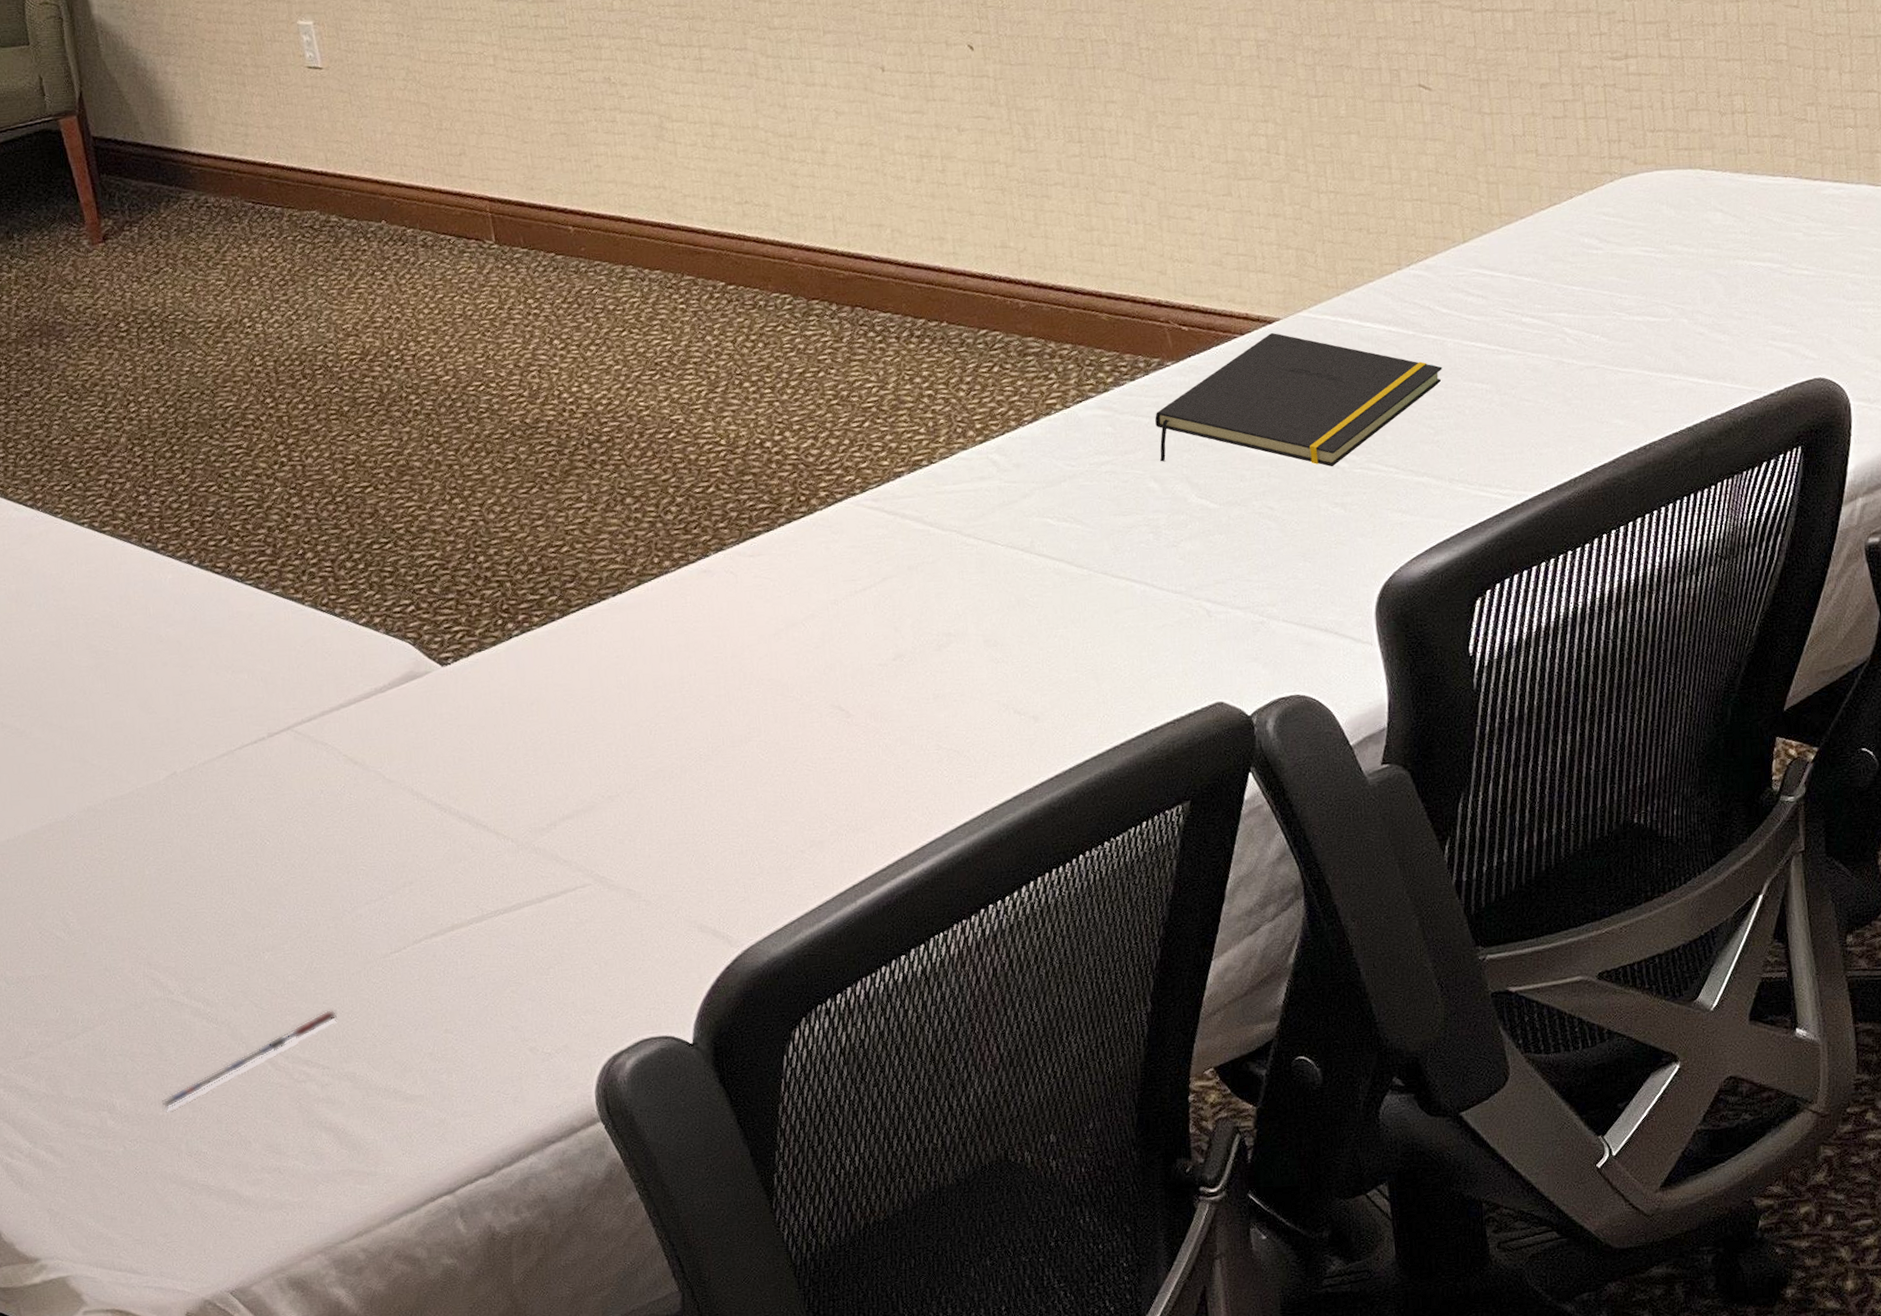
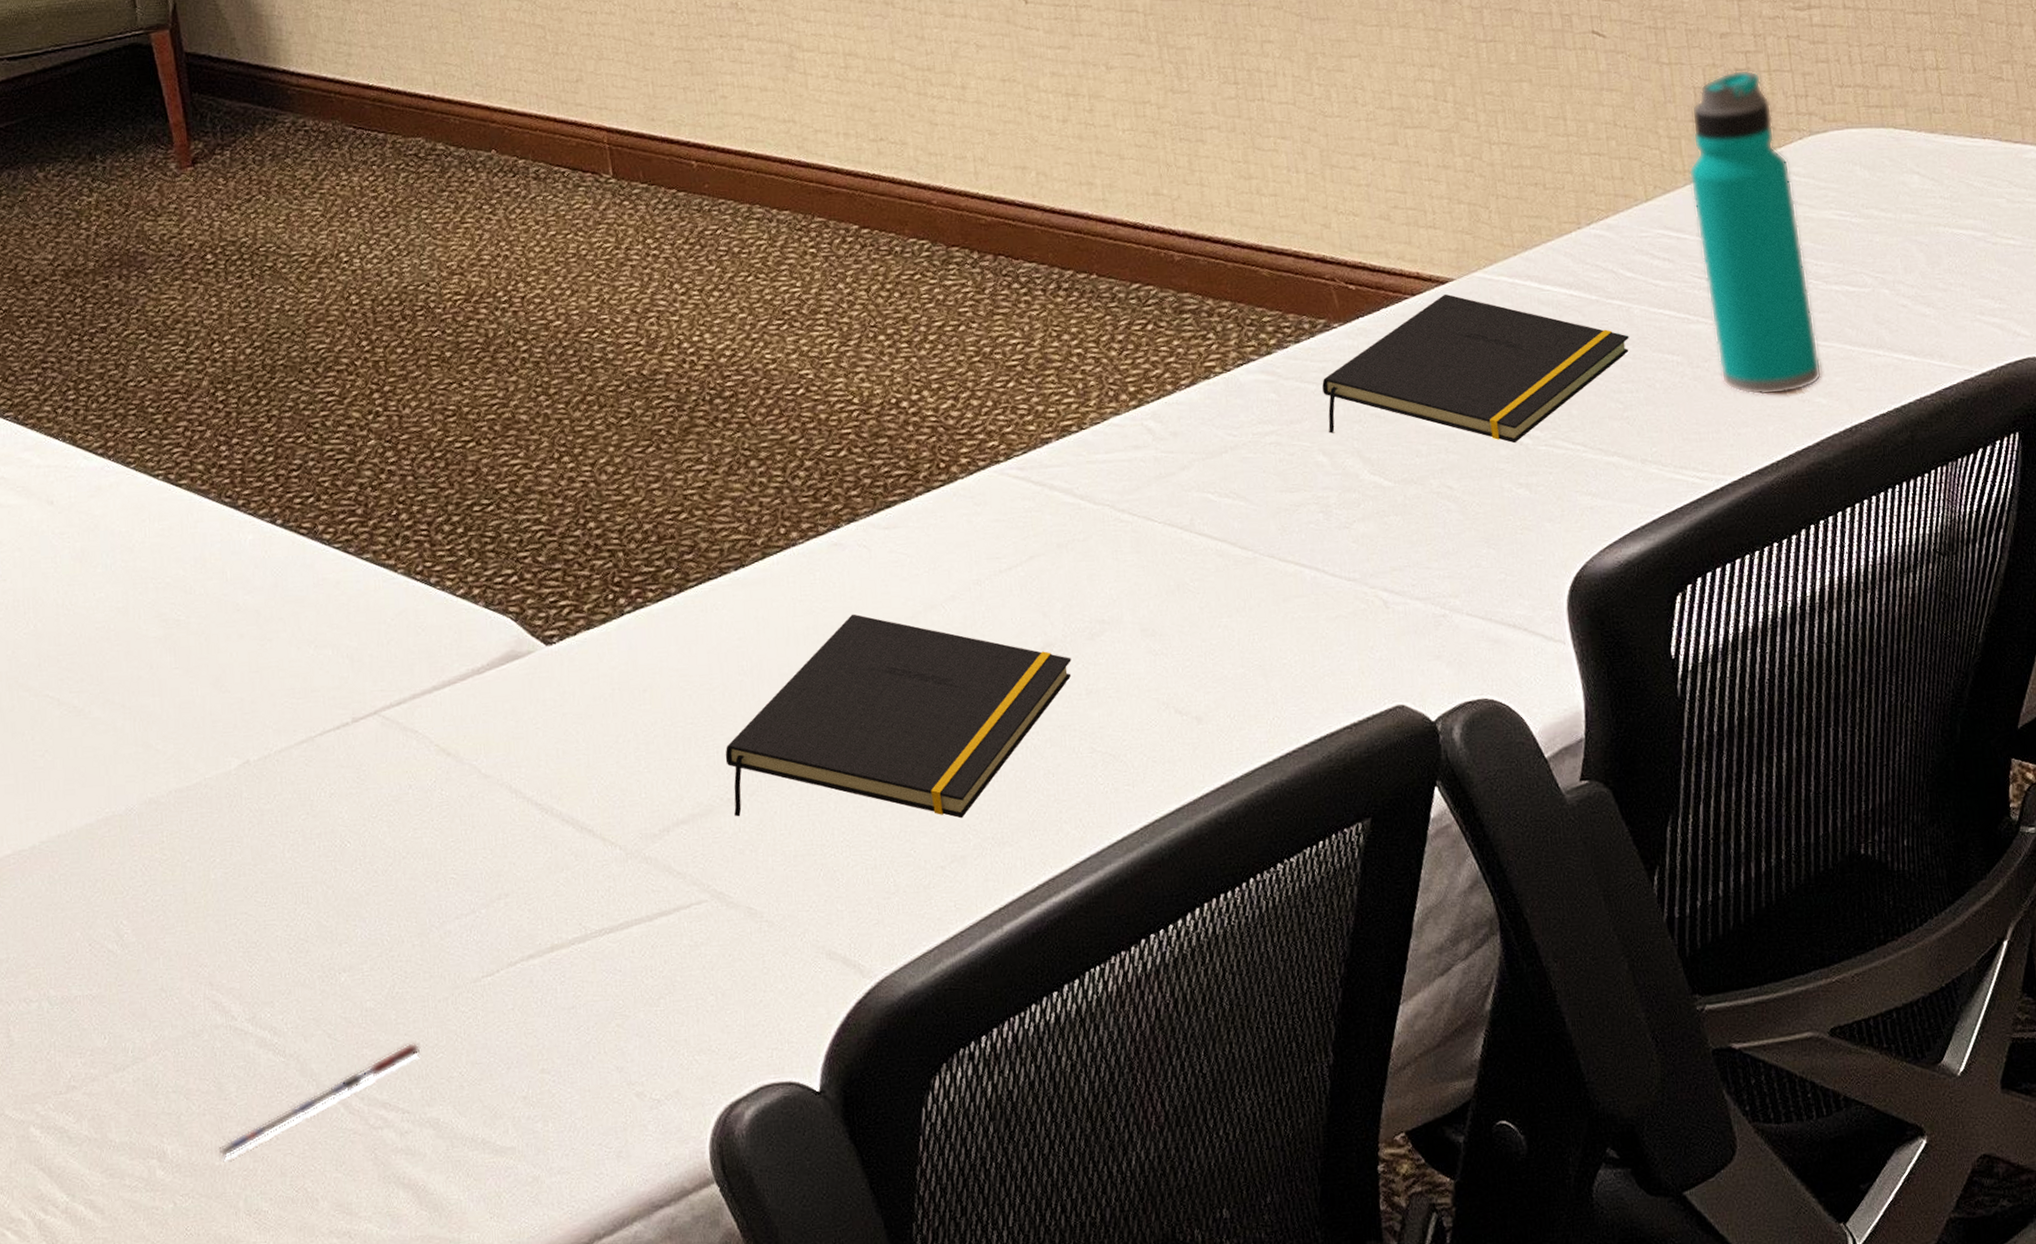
notepad: none [605,632,920,812] -> present [725,614,1072,819]
water bottle: none [1504,117,1621,419] -> present [1688,69,1822,396]

